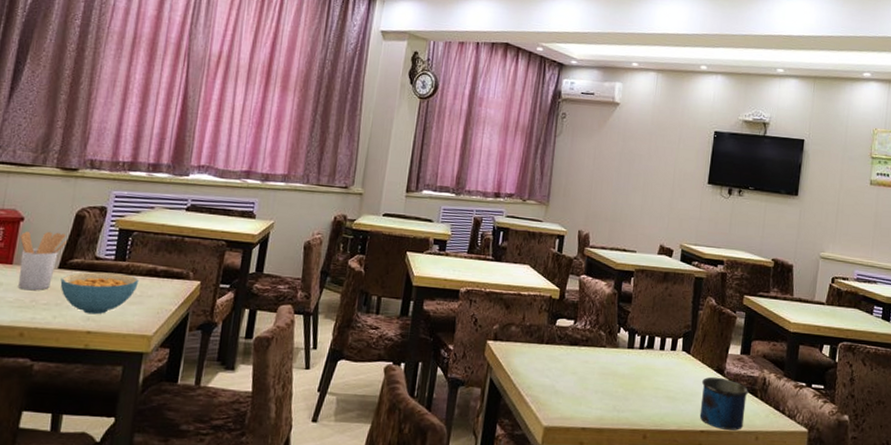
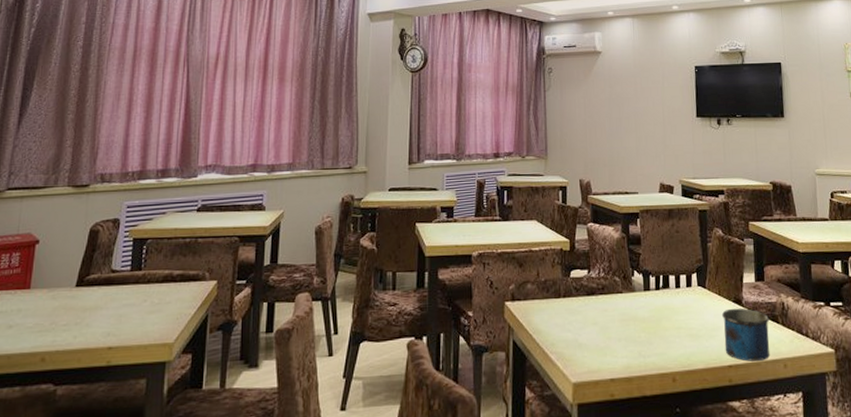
utensil holder: present [18,231,67,291] -> none [36,250,82,314]
cereal bowl: present [60,272,139,315] -> none [78,283,156,329]

